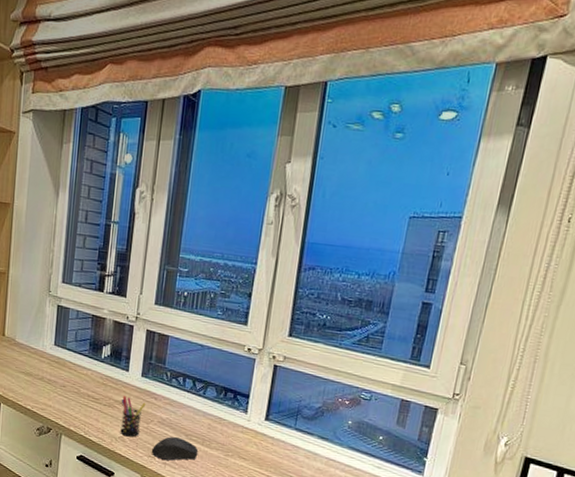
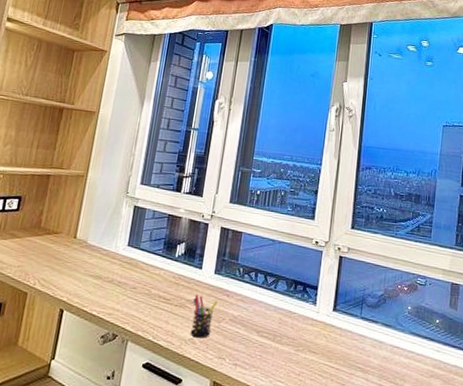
computer mouse: present [151,436,199,461] -> none [222,334,270,361]

